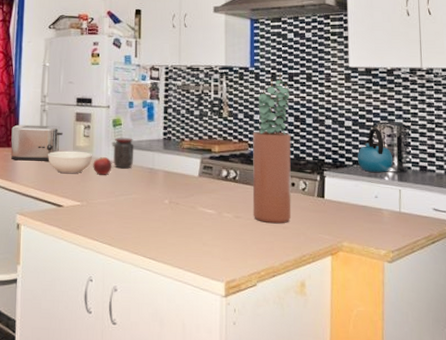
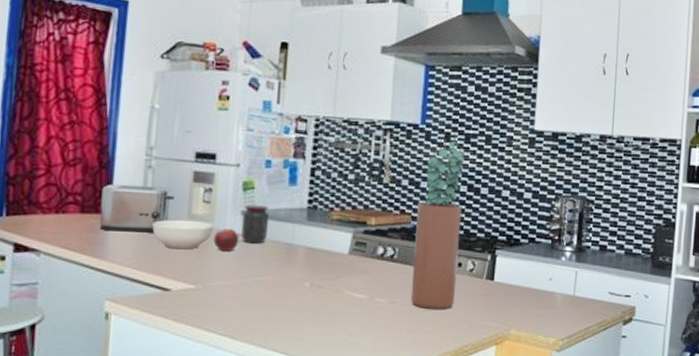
kettle: present [357,127,394,173] -> none [533,201,573,253]

